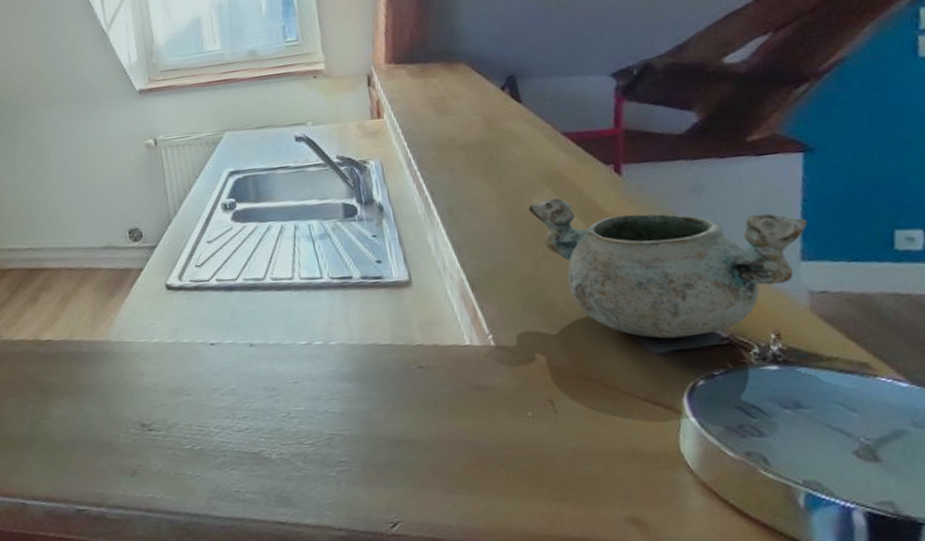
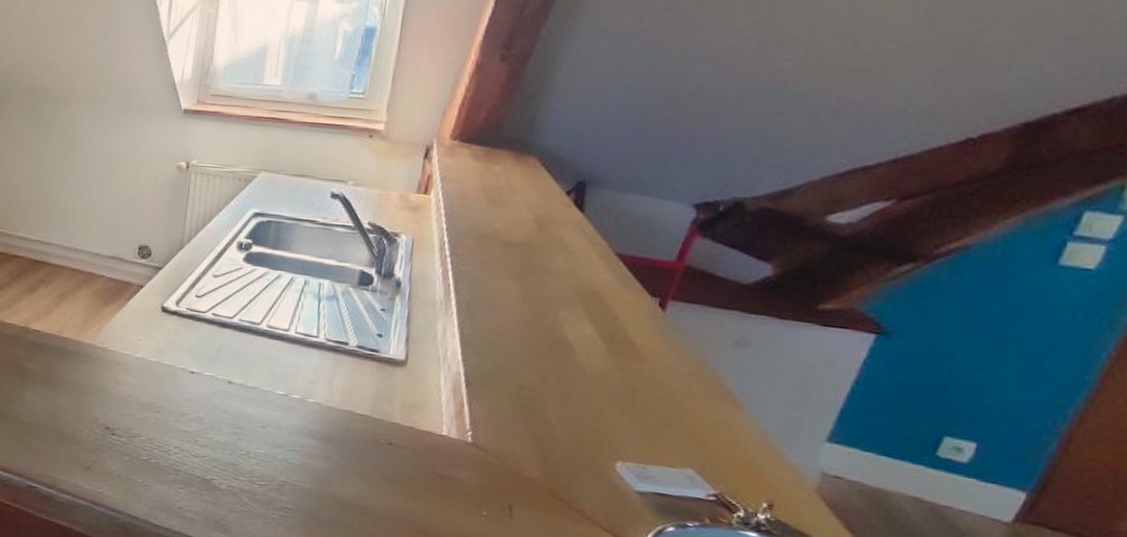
decorative bowl: present [529,197,808,339] -> none [552,316,851,487]

